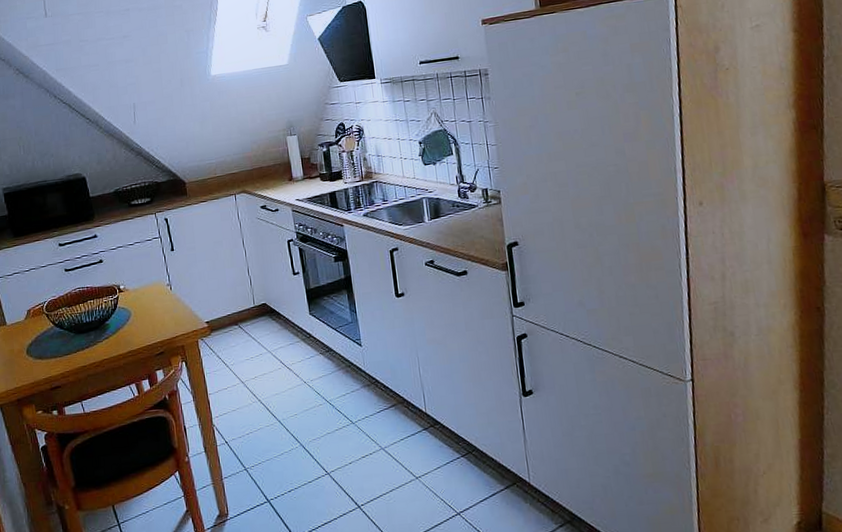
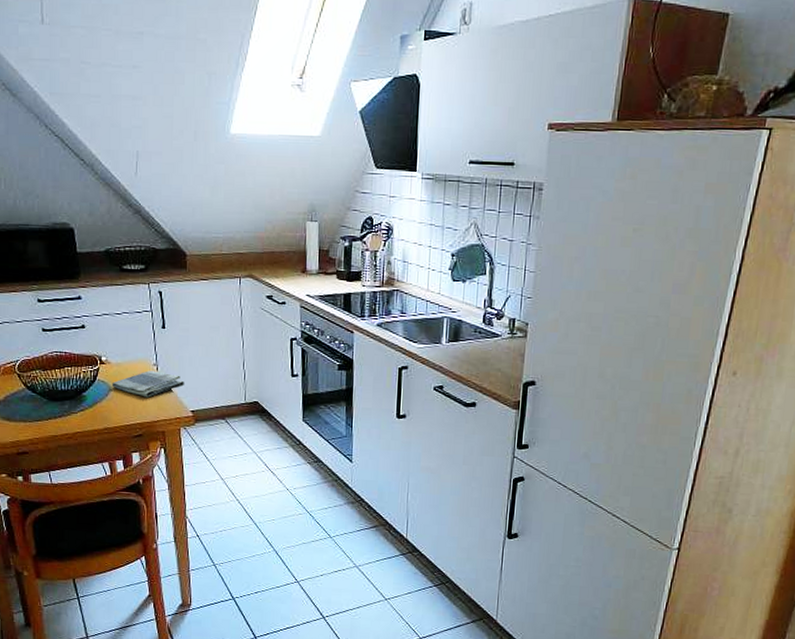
dish towel: none [131,290,198,317] -> present [111,371,185,398]

